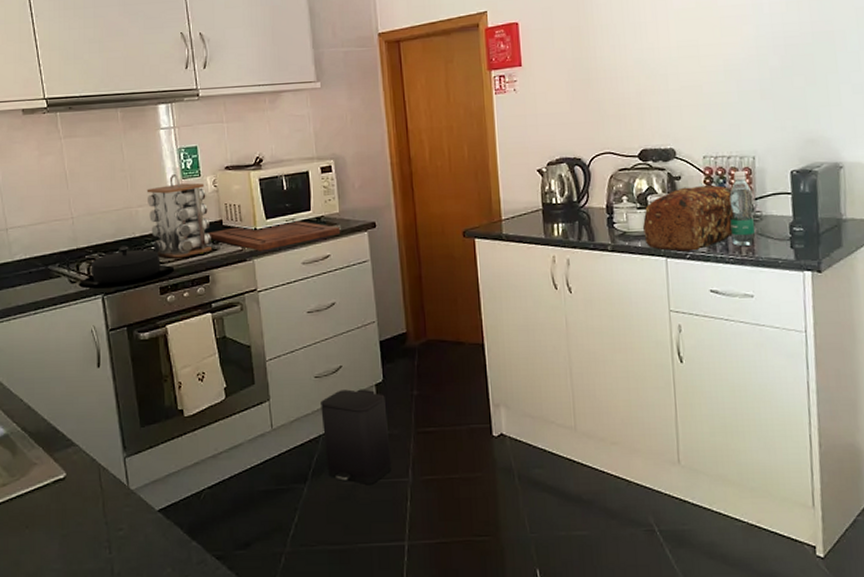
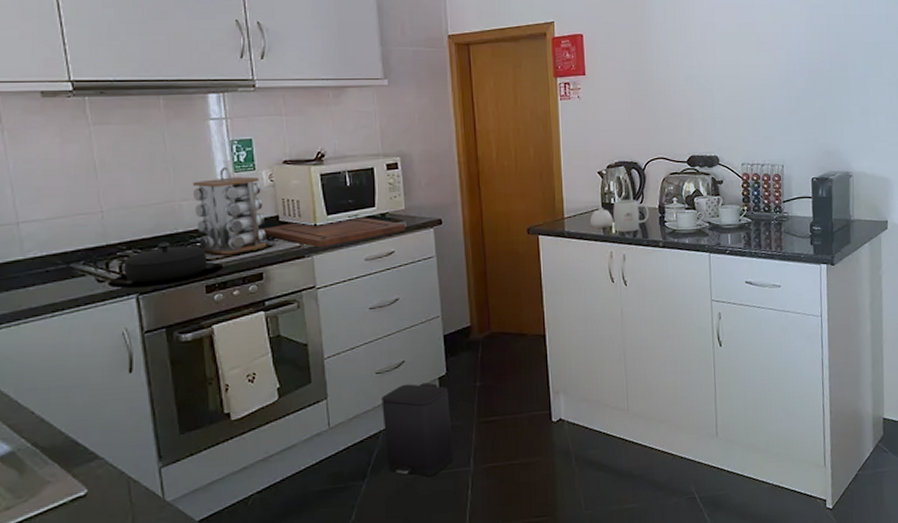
sugar bowl: none [529,208,556,231] -> present [589,207,614,228]
mug: none [555,198,596,235] -> present [613,199,650,232]
bread loaf: present [642,185,733,253] -> none [689,189,765,249]
bottle: present [729,170,755,246] -> none [762,176,783,243]

